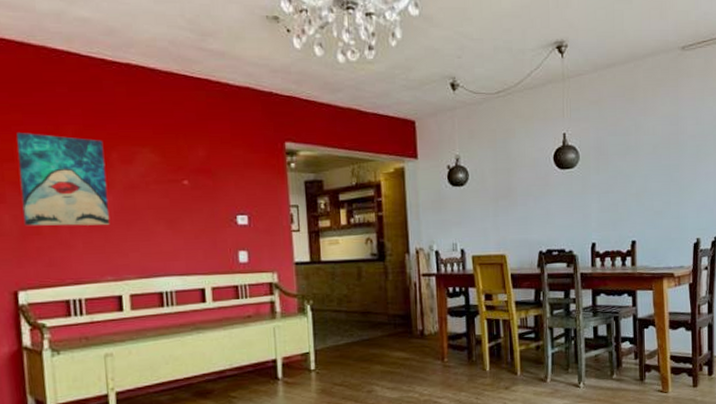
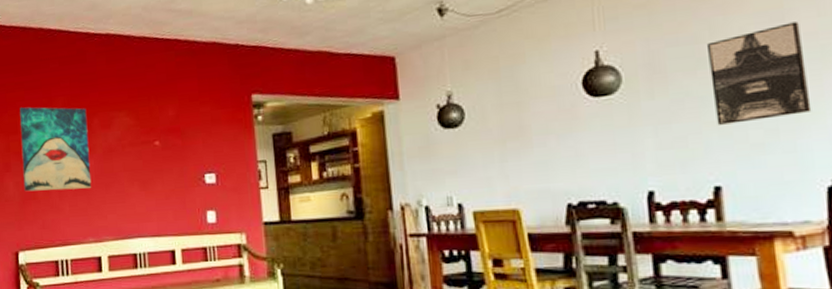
wall art: none [634,127,689,196] -> present [708,22,812,125]

